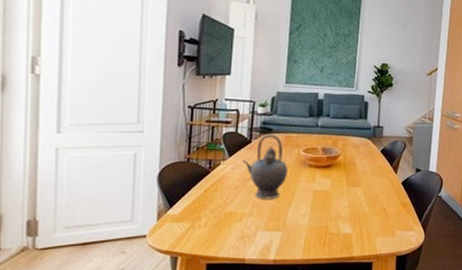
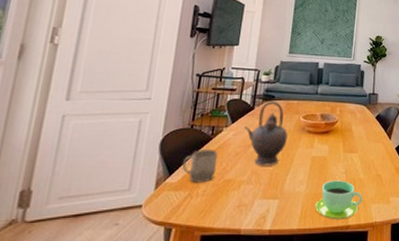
cup: none [183,182,217,215] -> present [182,148,218,183]
cup: none [318,214,368,252] -> present [314,180,363,220]

